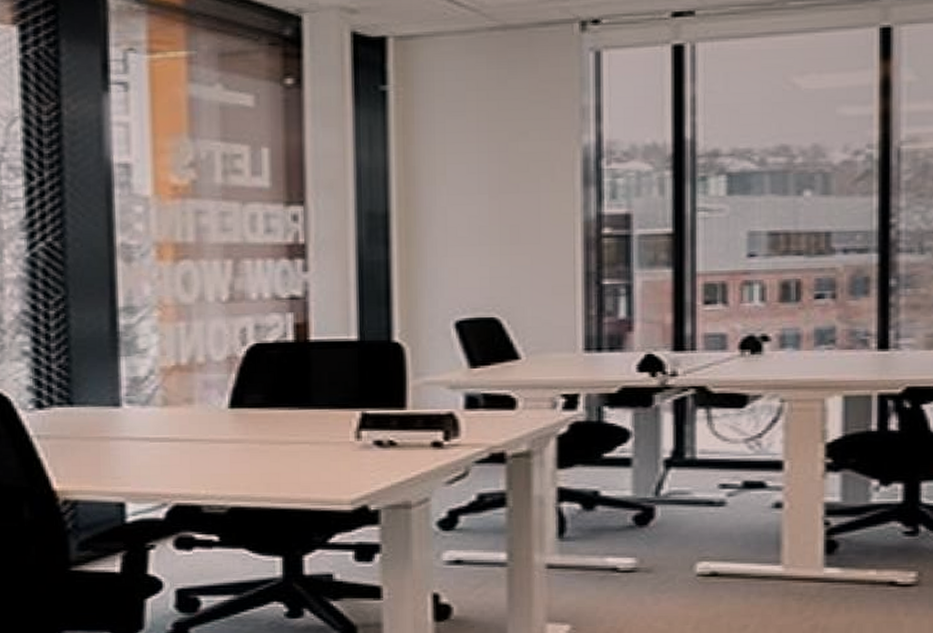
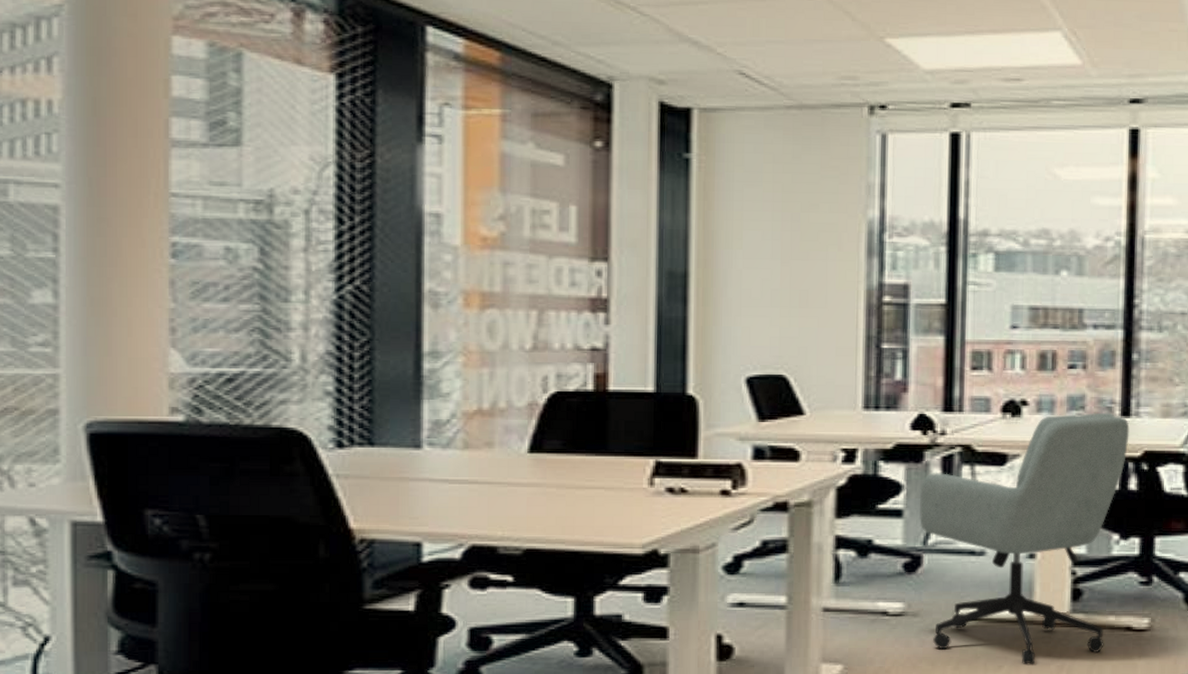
office chair: none [650,345,888,624] -> present [920,412,1130,665]

